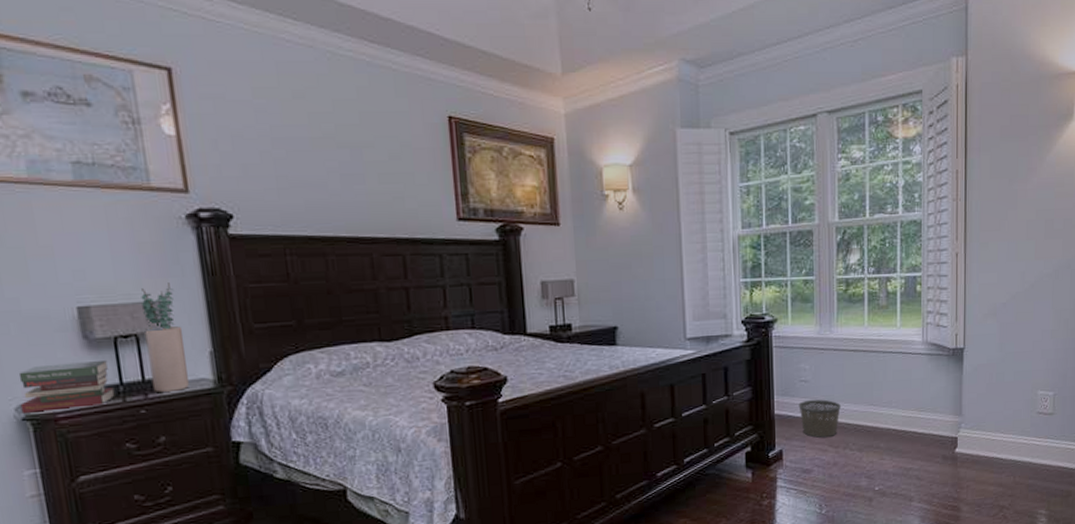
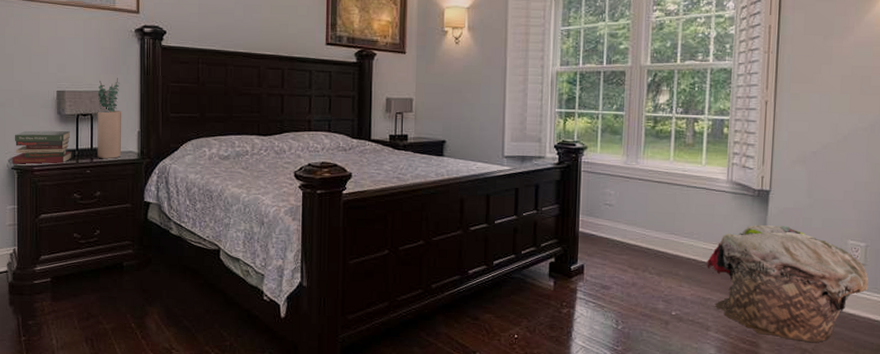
basket: present [798,399,842,438] -> none [602,223,643,259]
laundry basket: none [907,383,1058,499] -> present [707,225,869,343]

